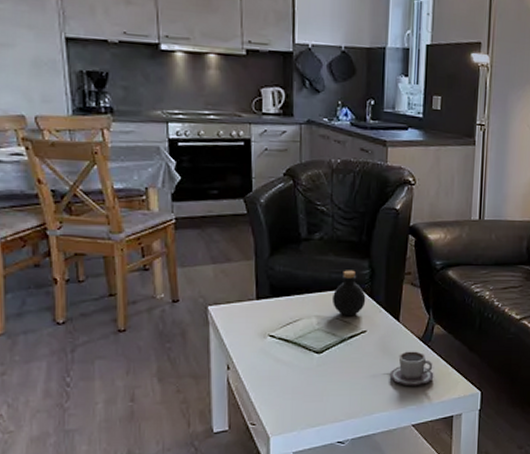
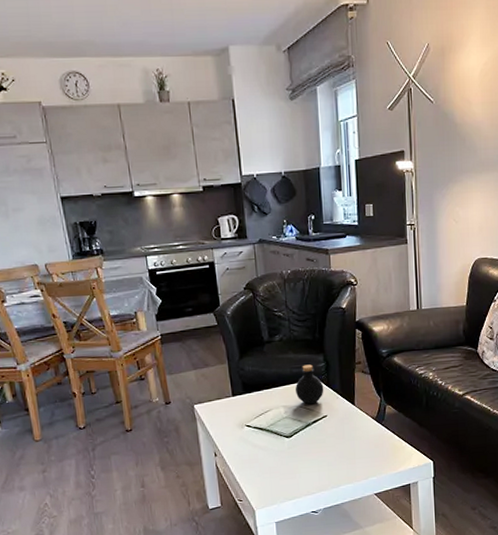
cup: present [389,351,434,386] -> none [350,430,390,460]

